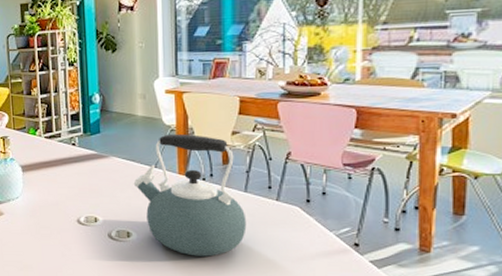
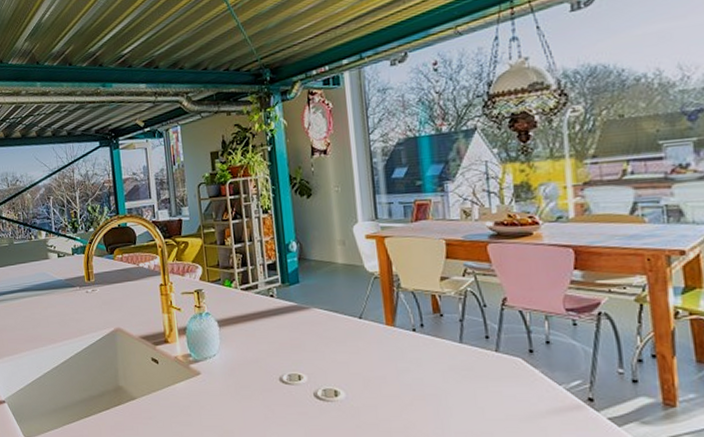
kettle: present [133,133,247,257] -> none [337,281,466,417]

